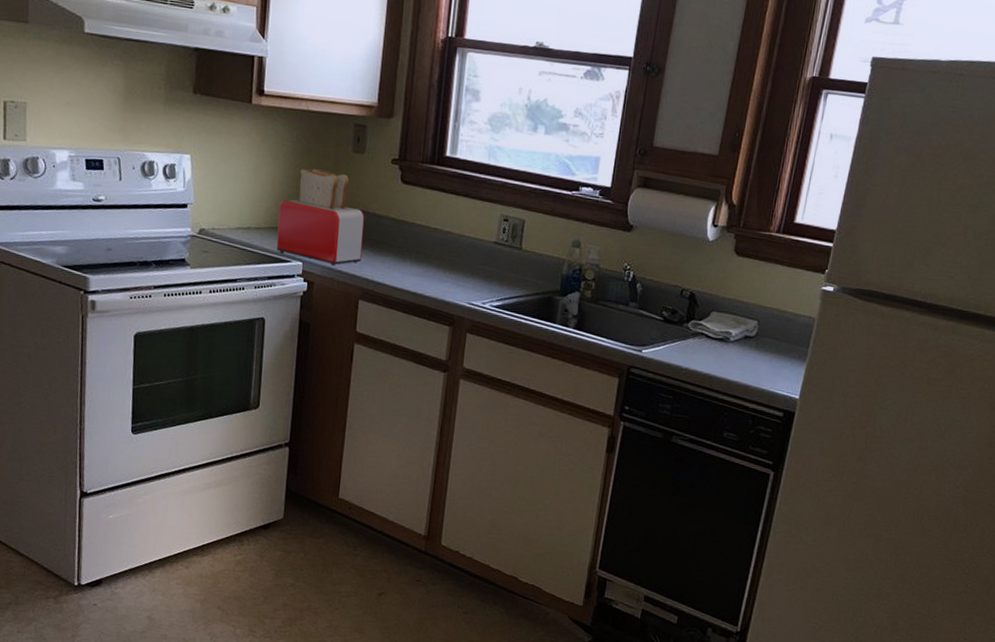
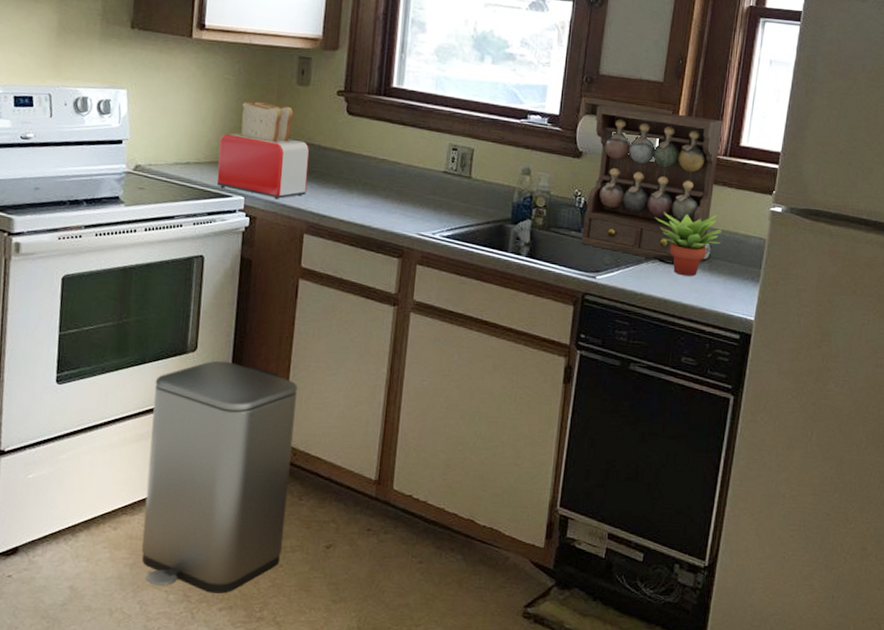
pedal bin: none [211,418,353,631] -> present [142,360,298,594]
spice rack: none [629,178,778,339] -> present [582,104,723,263]
succulent plant: none [703,288,772,354] -> present [655,211,723,277]

